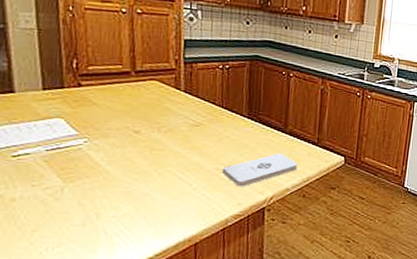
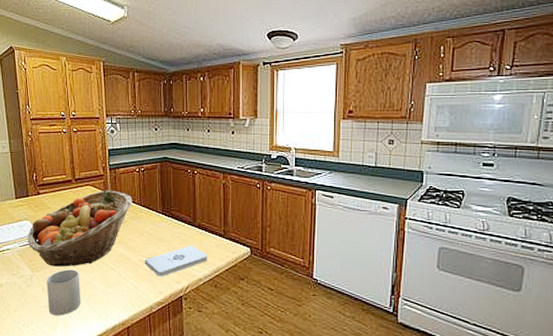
fruit basket: none [59,87,212,176] -> present [28,190,132,267]
mug: none [84,179,135,234] -> present [46,269,81,316]

